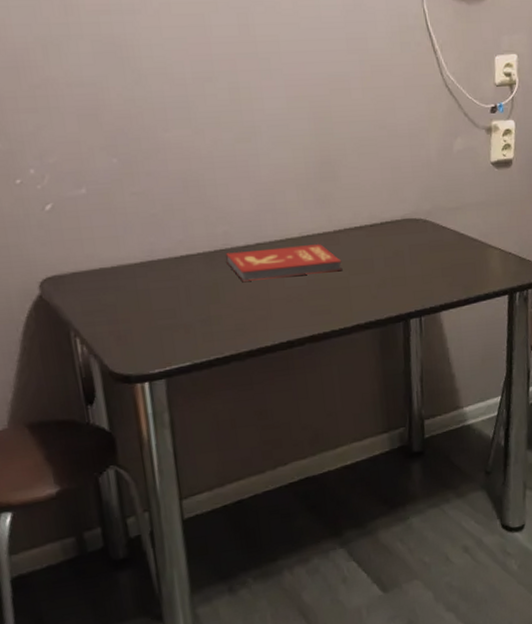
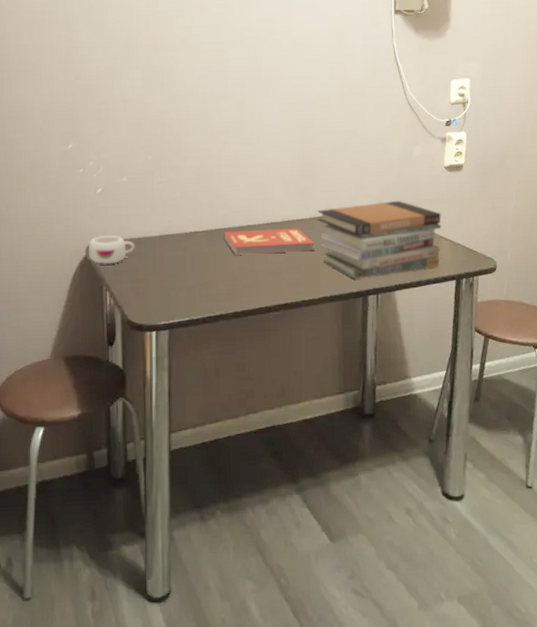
mug: none [42,265,108,303] -> present [88,235,135,264]
book stack: none [343,204,491,302] -> present [317,200,442,280]

